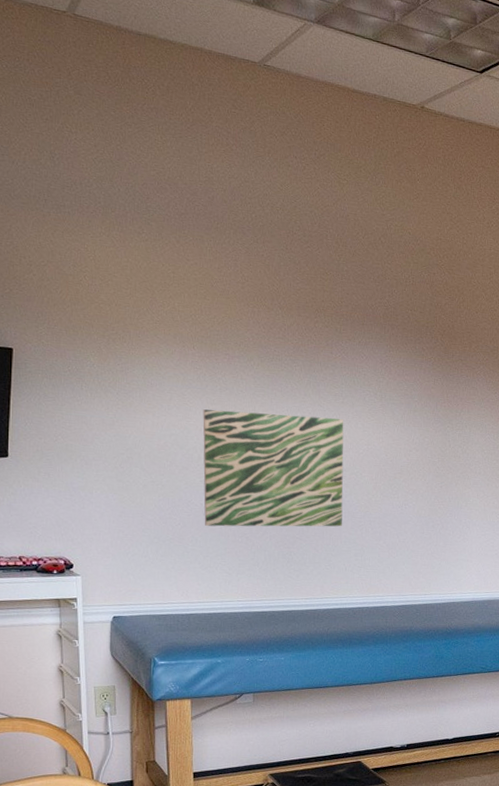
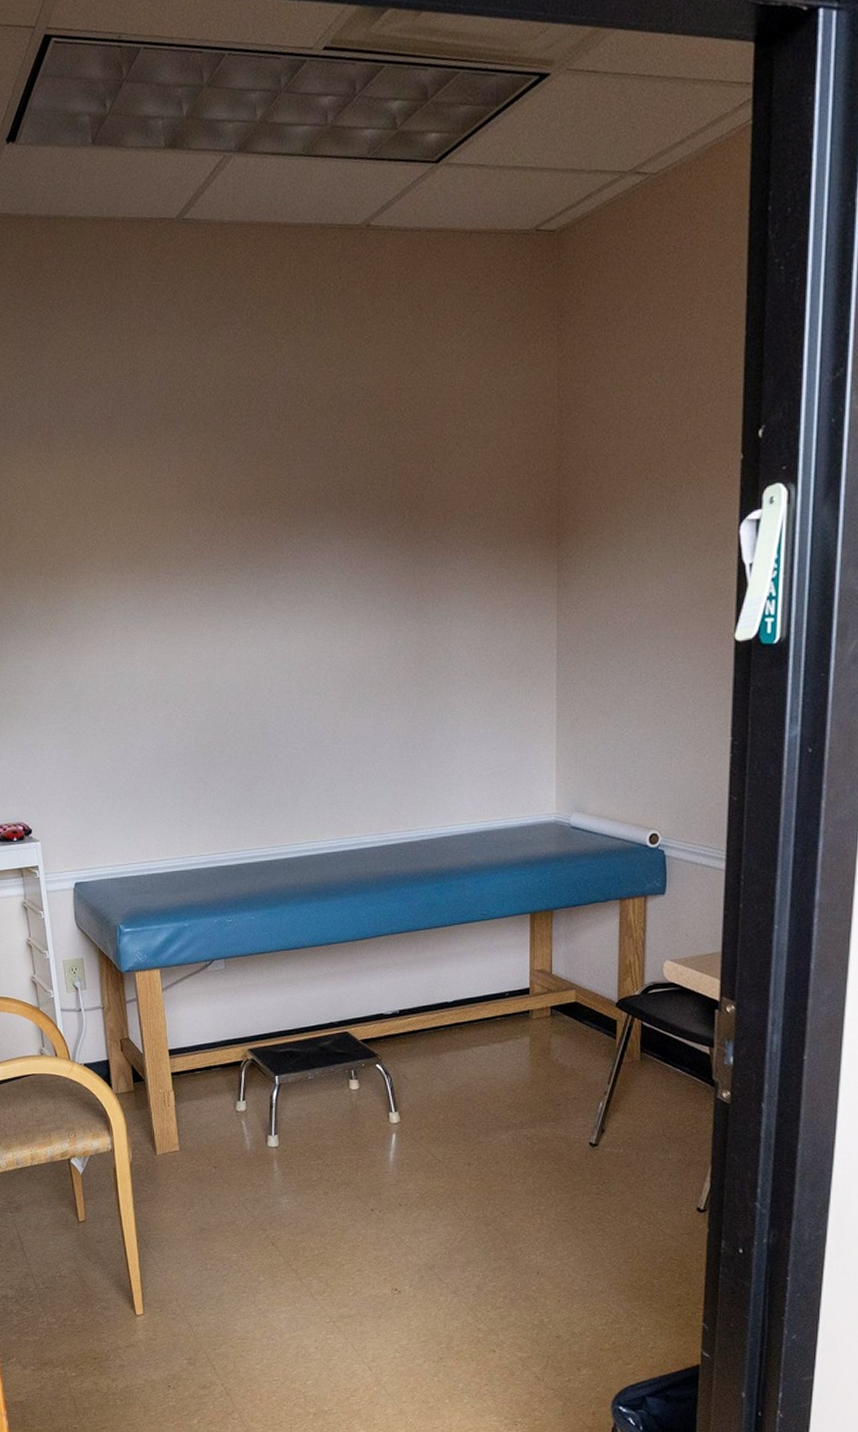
wall art: present [203,409,344,527] -> none [148,629,308,773]

